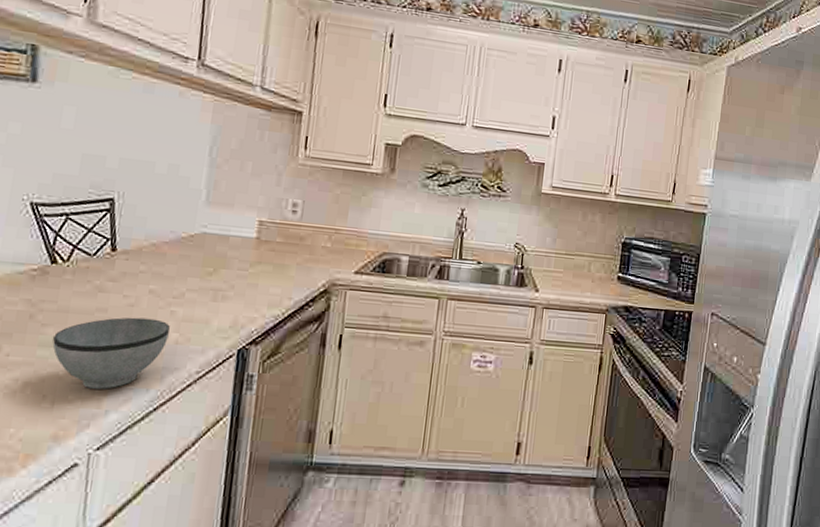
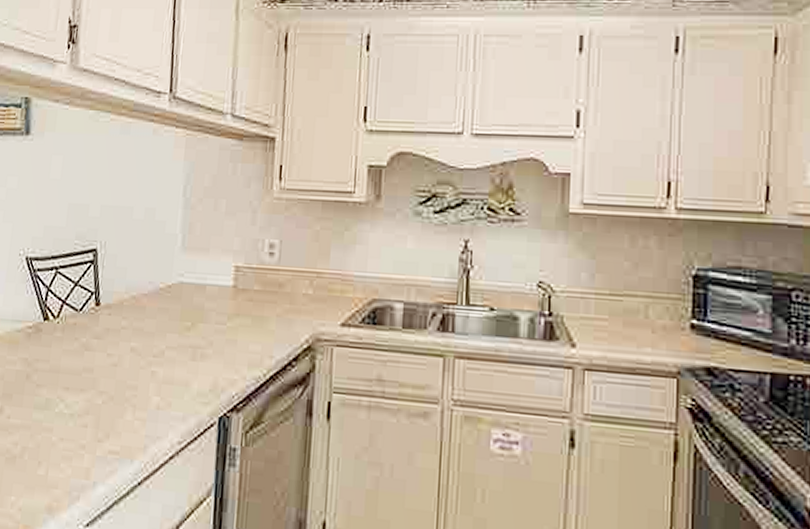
bowl: present [52,317,170,389] -> none [46,378,151,458]

